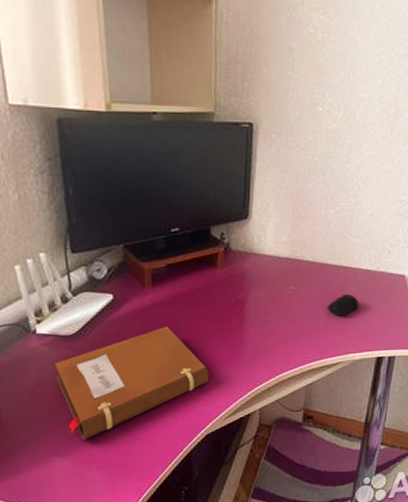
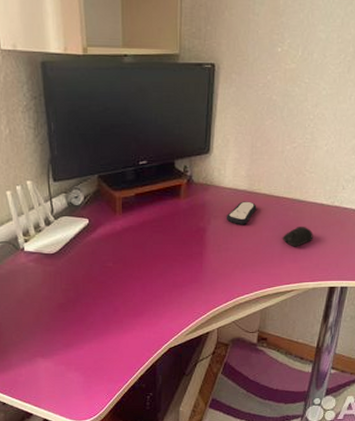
notebook: present [55,327,209,440] -> none [40,250,173,345]
remote control: none [267,269,300,296] -> present [226,201,257,225]

